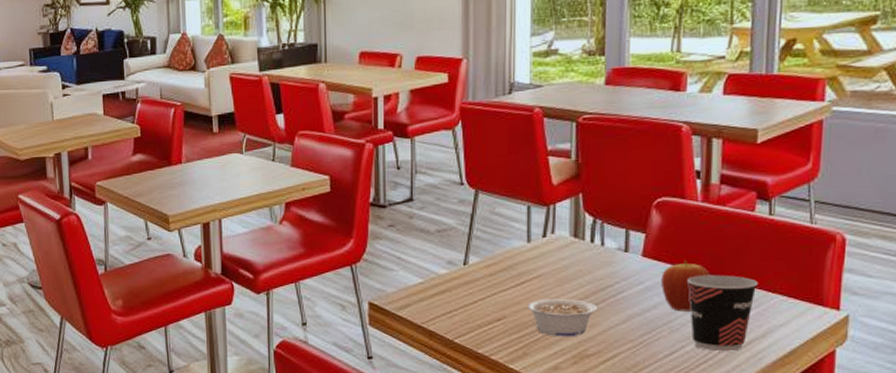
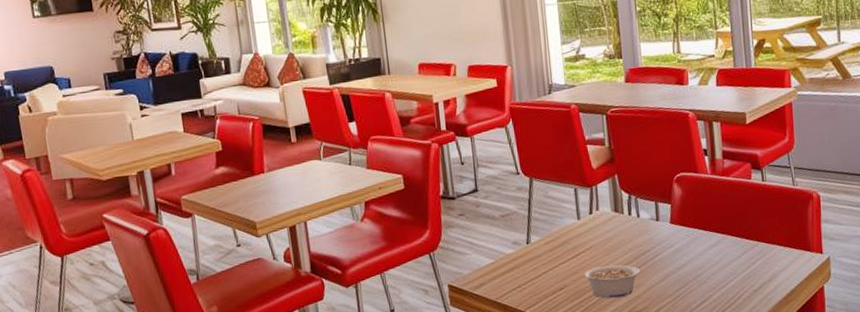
fruit: present [660,260,710,312] -> none [687,223,724,267]
cup: present [688,275,758,352] -> none [708,233,761,298]

